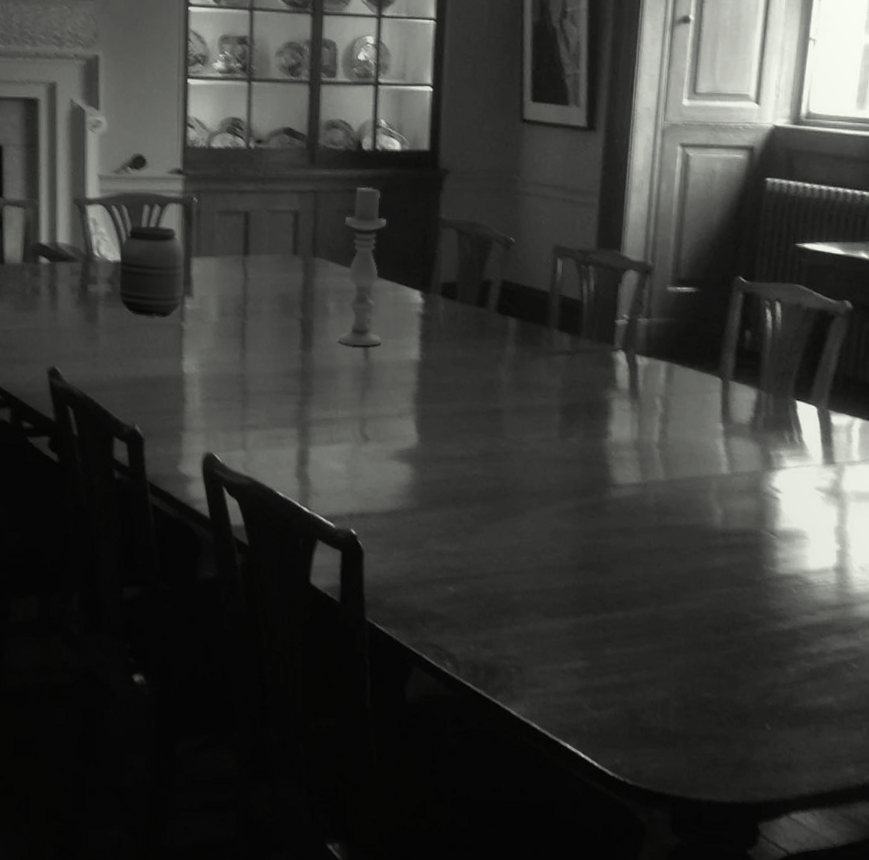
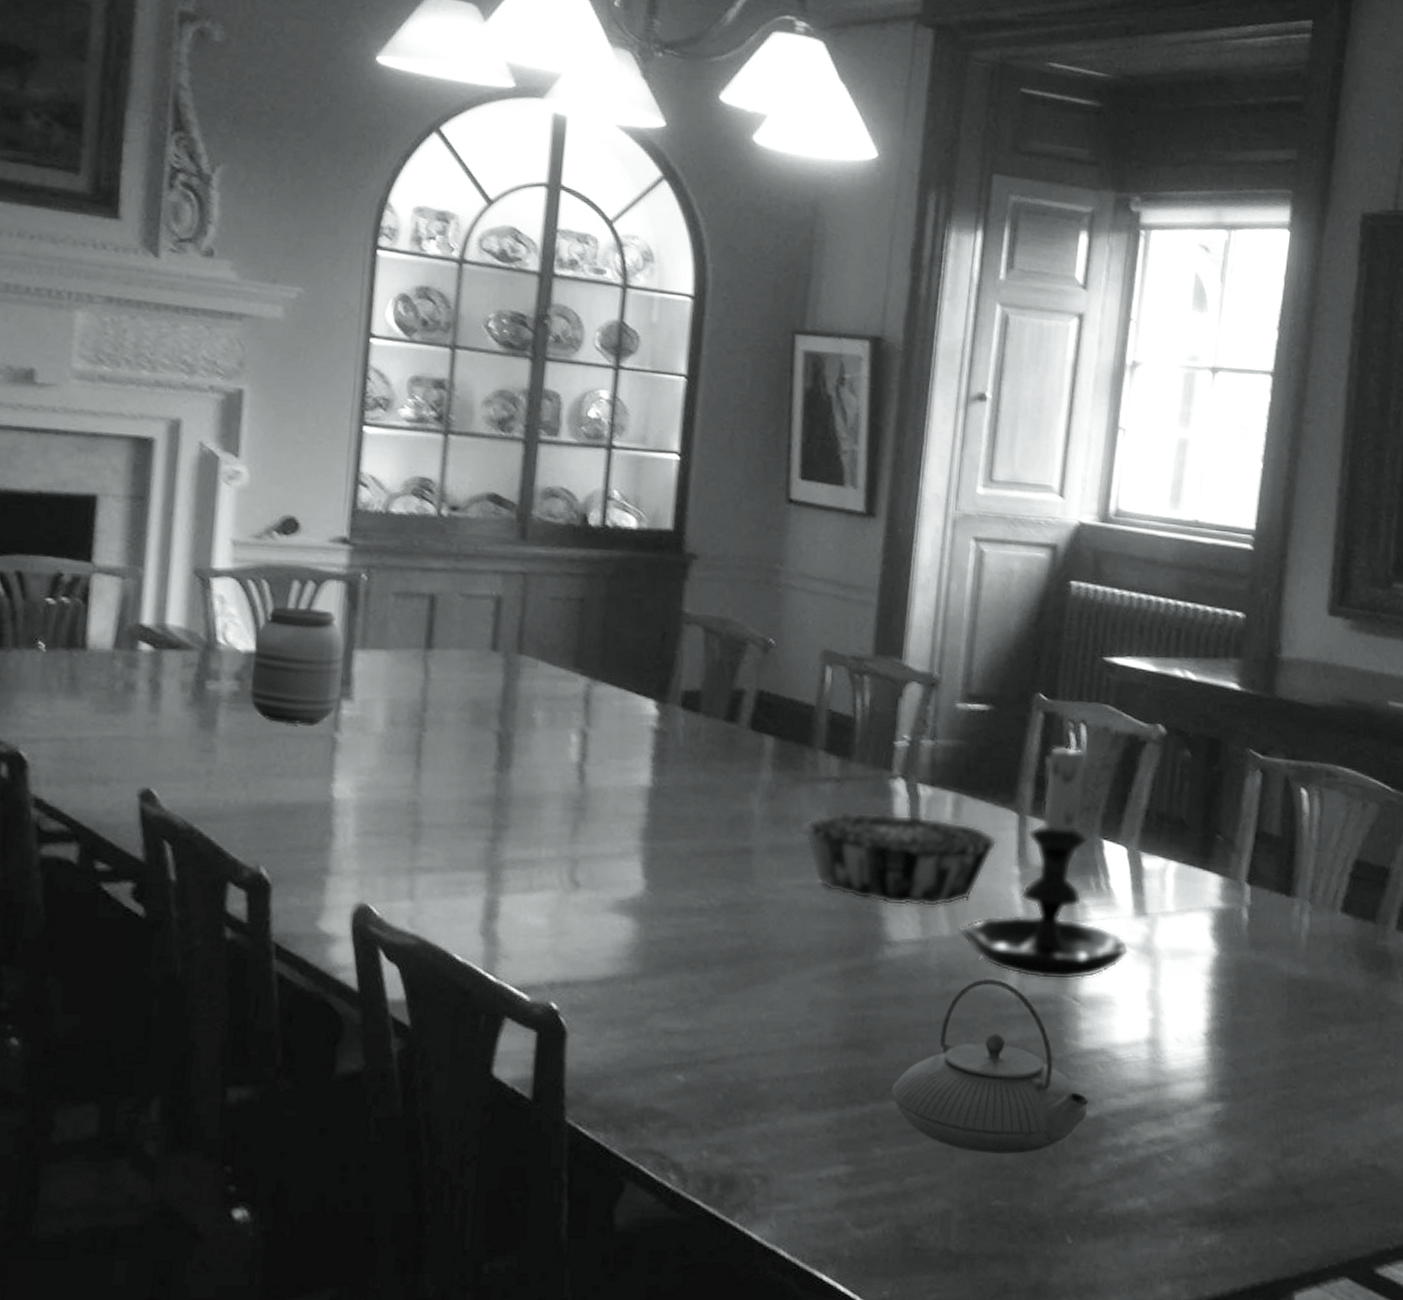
candle holder: present [338,184,386,346] -> none [545,567,615,768]
decorative bowl: none [542,379,704,457] -> present [803,812,997,908]
teapot: none [618,515,784,657] -> present [891,979,1088,1154]
candle holder: none [672,310,820,518] -> present [959,733,1130,980]

